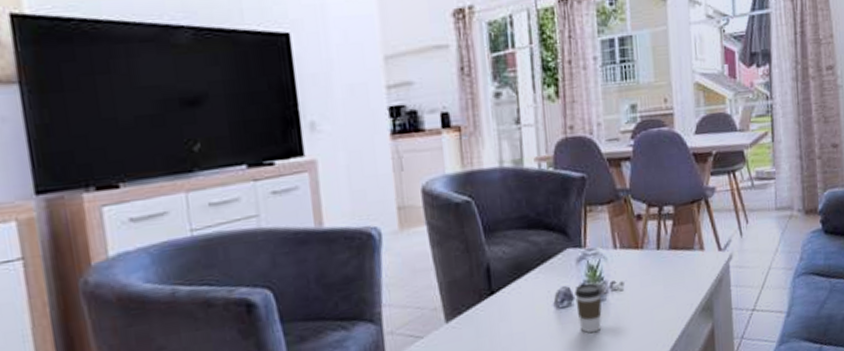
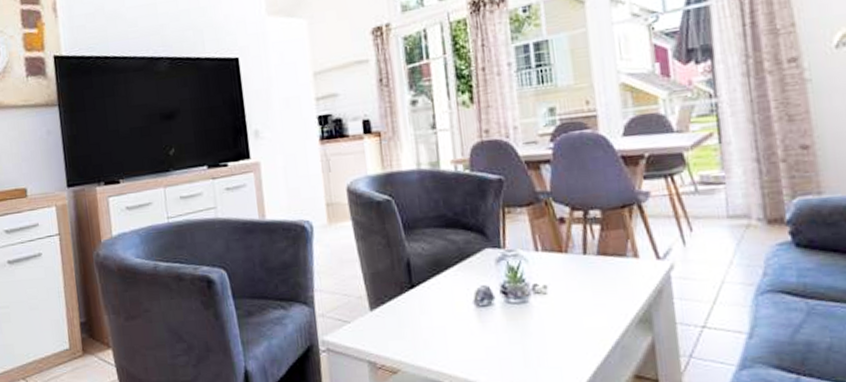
coffee cup: present [575,283,602,333] -> none [495,284,524,334]

